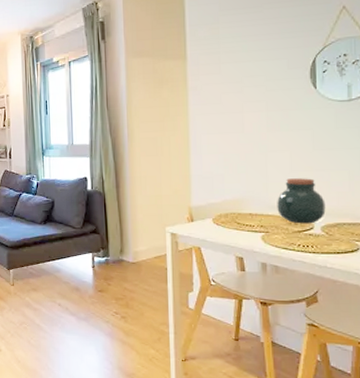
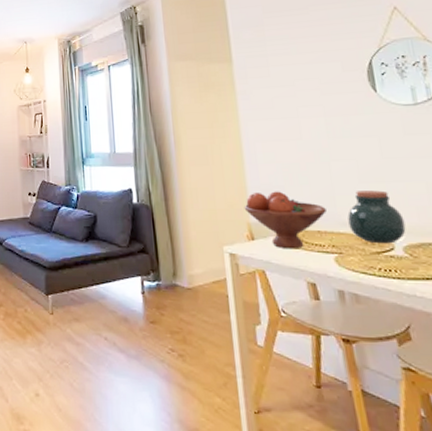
fruit bowl: none [186,179,259,229] -> present [244,191,327,249]

